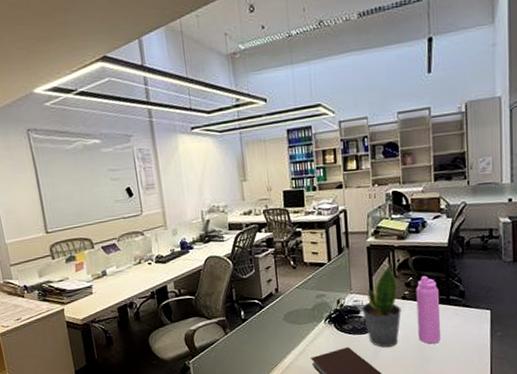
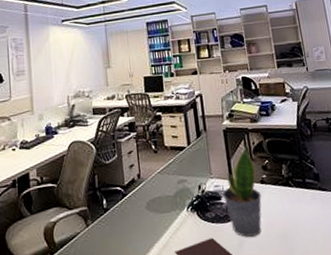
water bottle: present [416,275,440,344] -> none [272,158,303,232]

